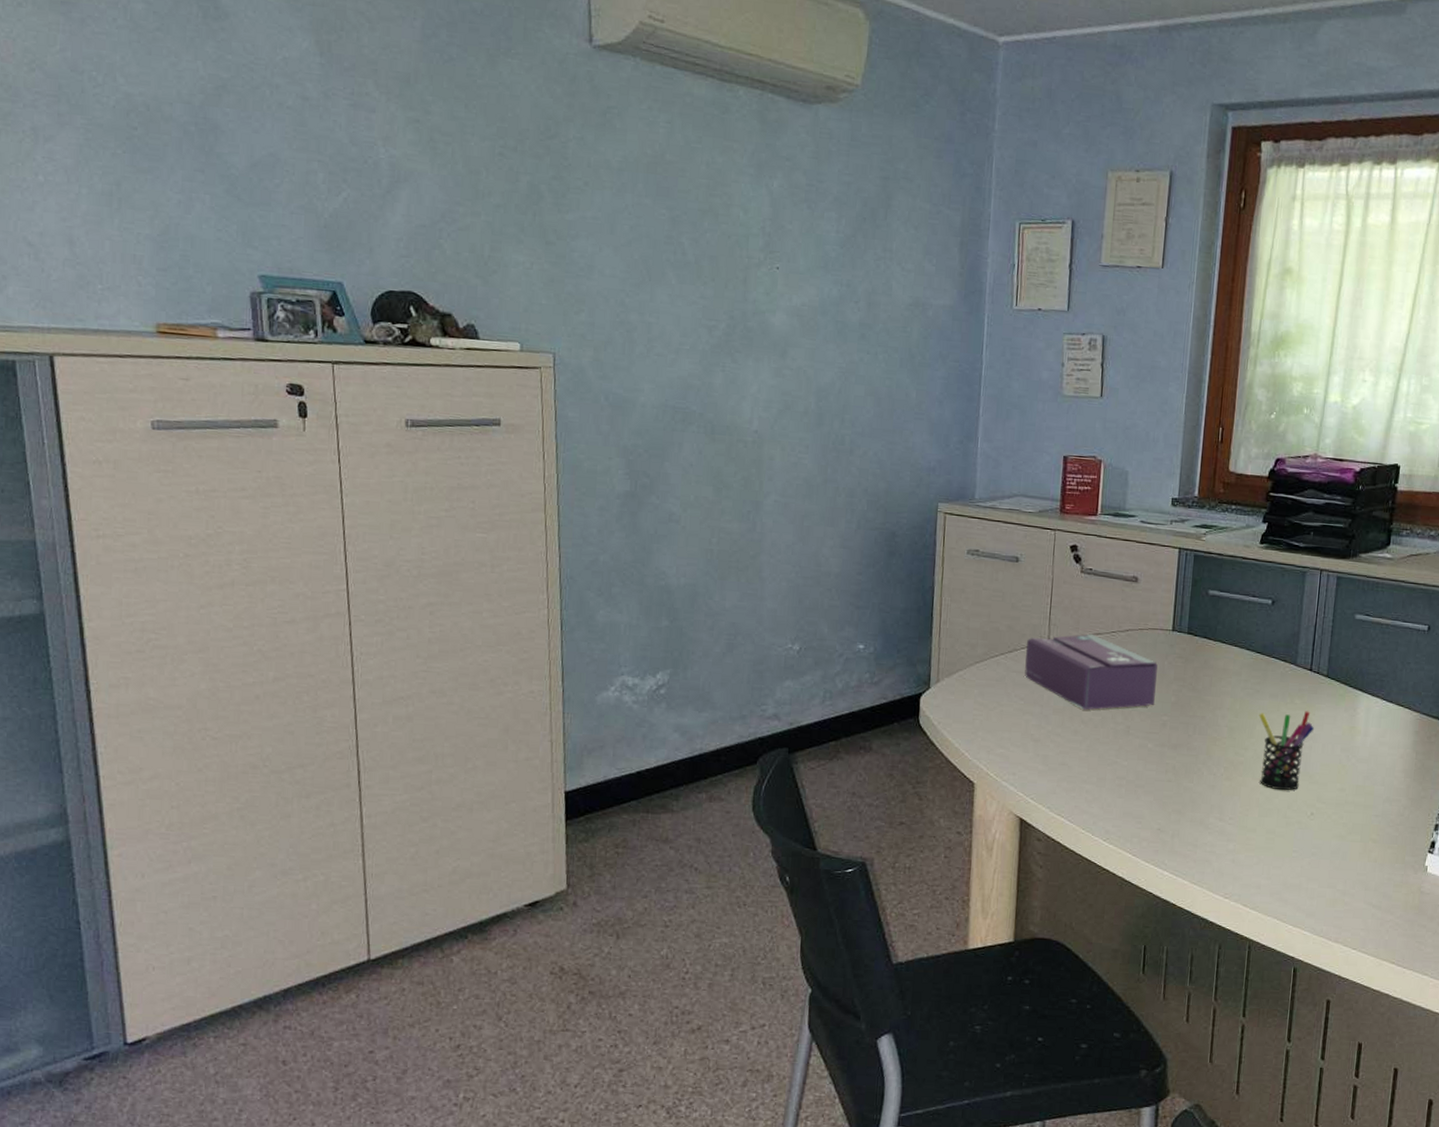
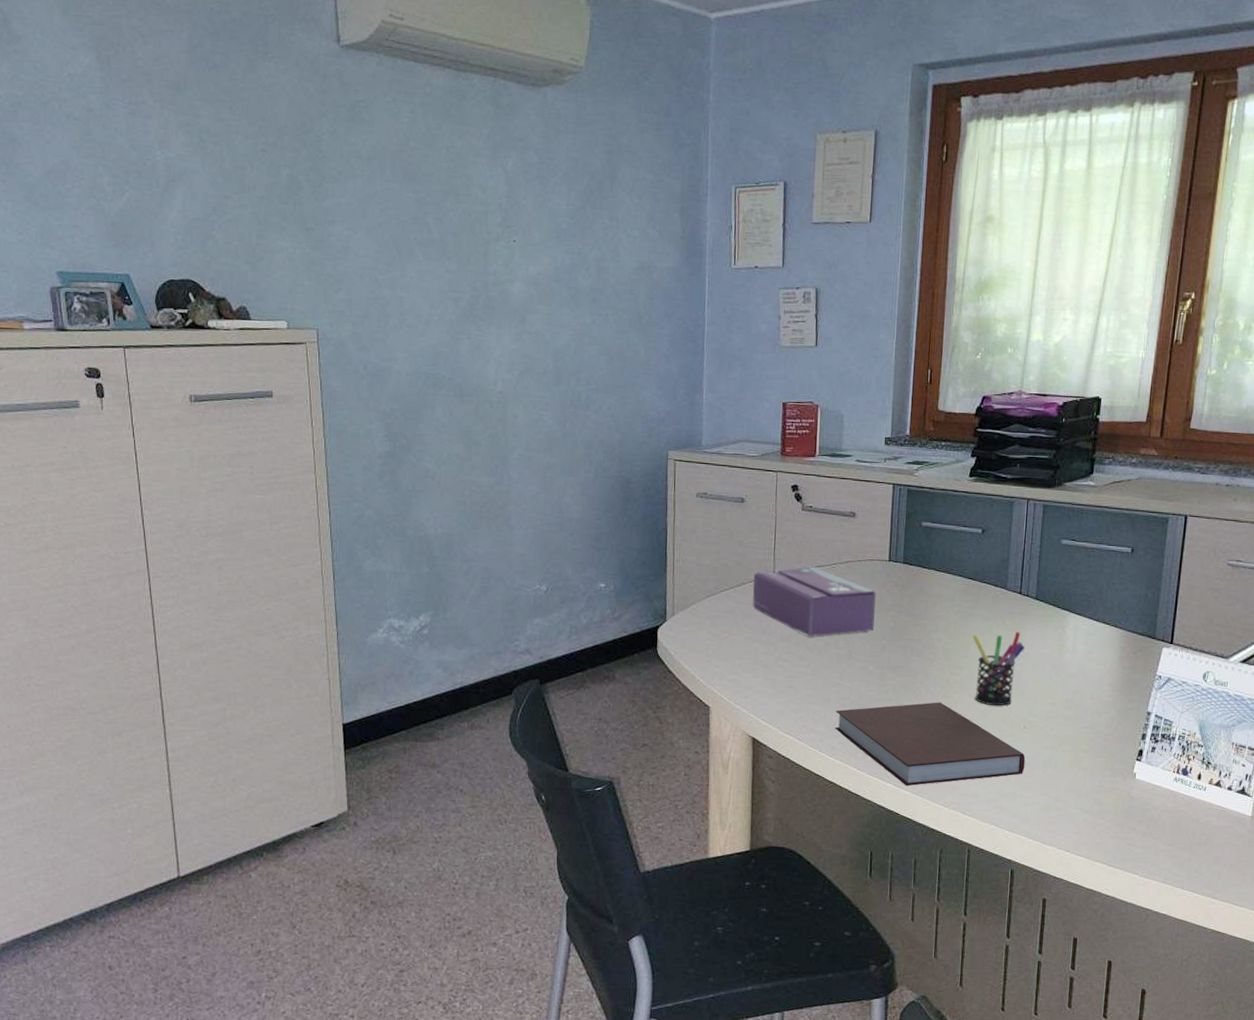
notebook: none [1110,784,1312,875] -> present [835,702,1026,786]

